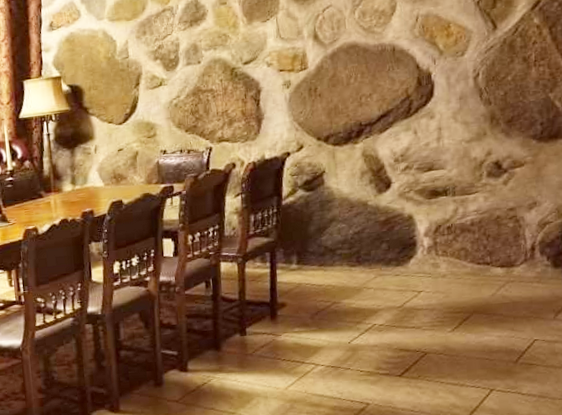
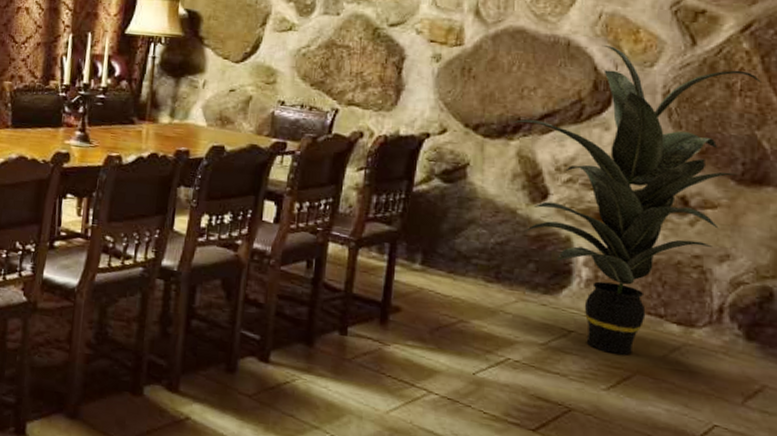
indoor plant: none [354,43,551,302] -> present [511,45,761,355]

